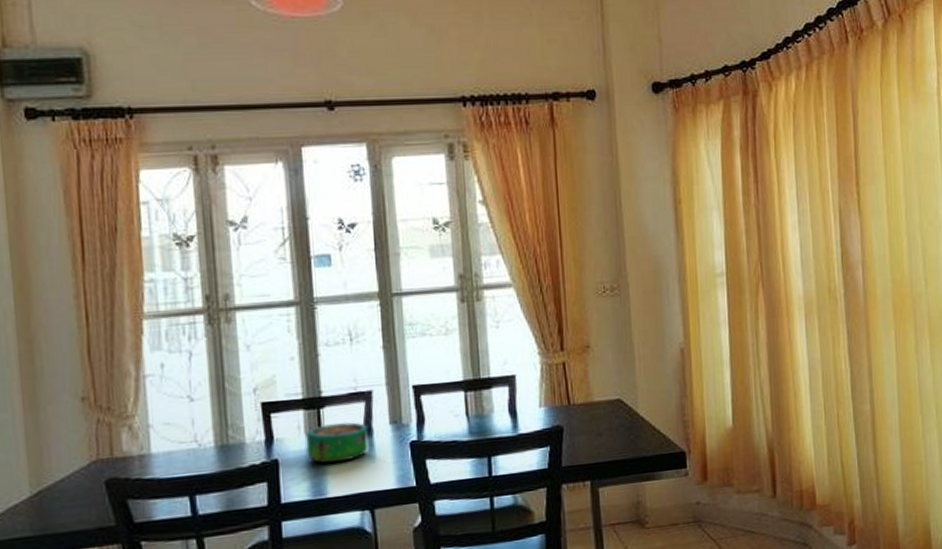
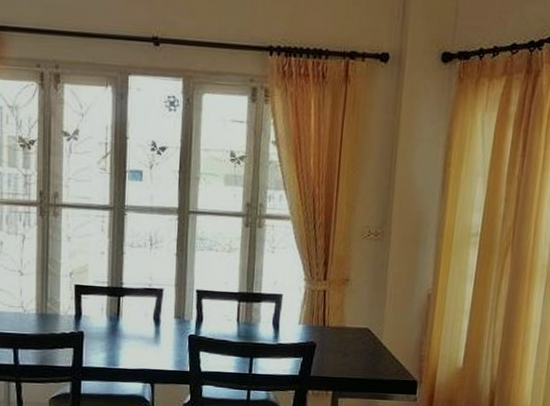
decorative bowl: present [307,422,369,464] -> none [106,310,156,342]

